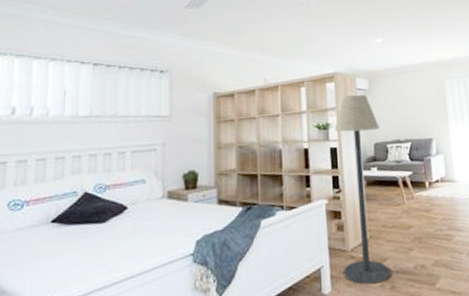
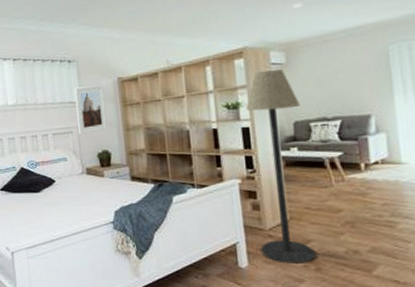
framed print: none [164,99,197,153] -> present [74,85,107,135]

